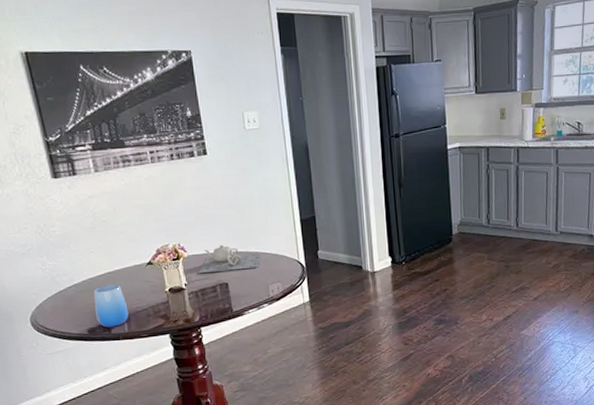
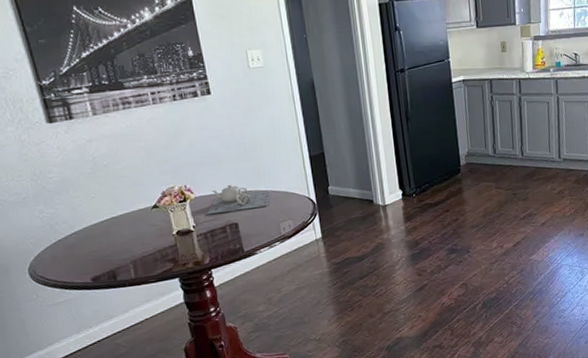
cup: present [93,284,129,328] -> none [96,230,135,275]

